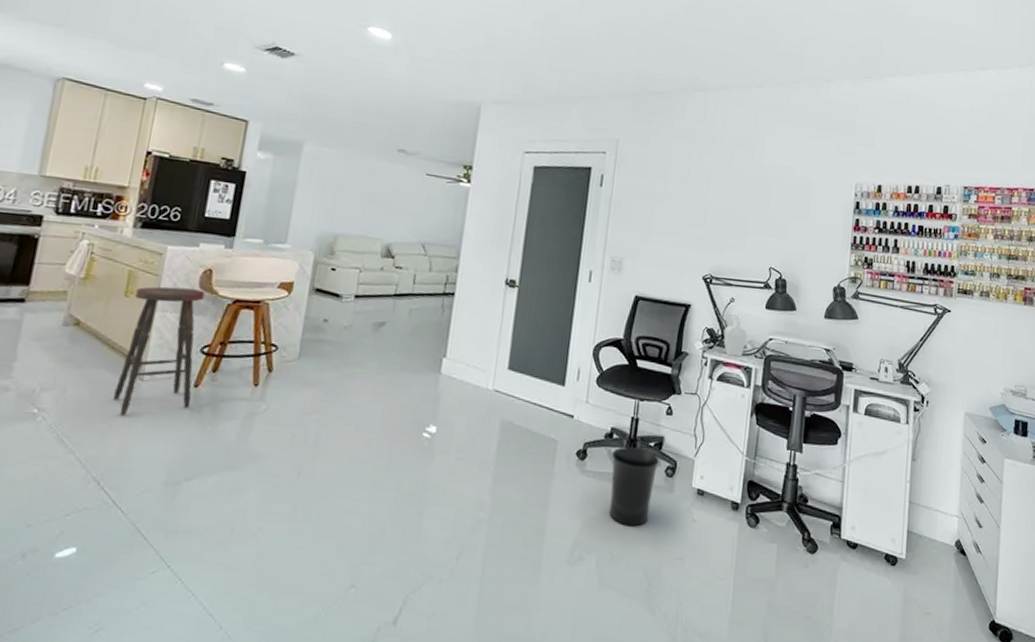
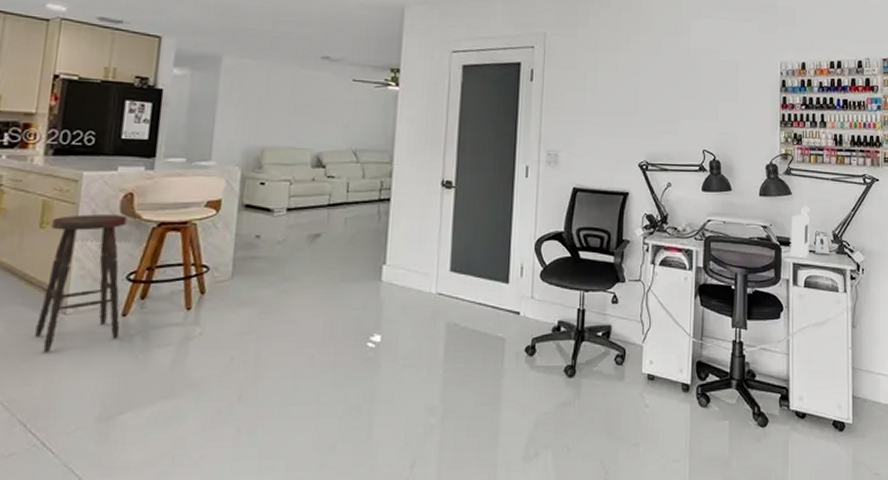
waste bin: present [608,446,659,527] -> none [561,338,608,418]
soap bottle: present [723,315,747,357] -> none [663,199,686,241]
tissue box: none [852,332,876,384] -> present [790,206,809,257]

